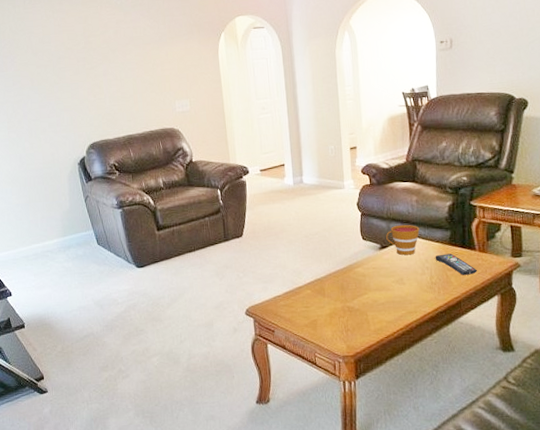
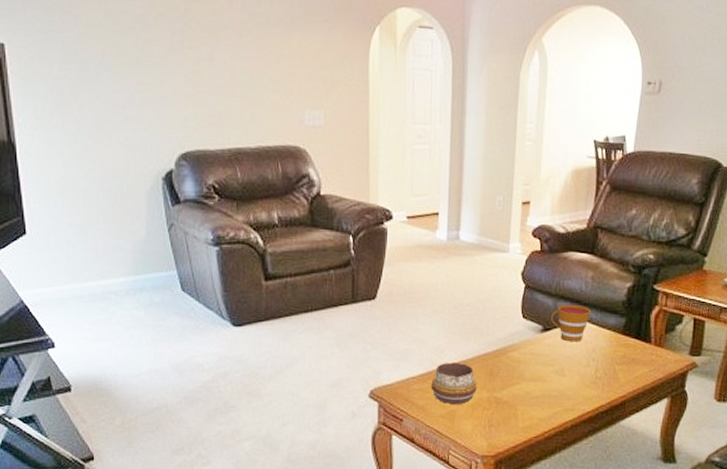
decorative bowl: none [294,280,332,315] -> present [431,362,477,404]
remote control: present [435,253,478,275] -> none [604,344,650,372]

